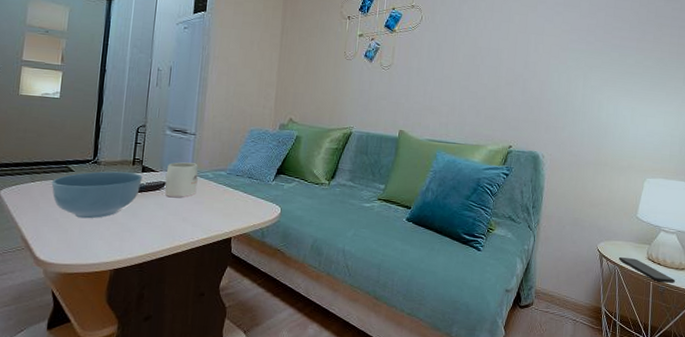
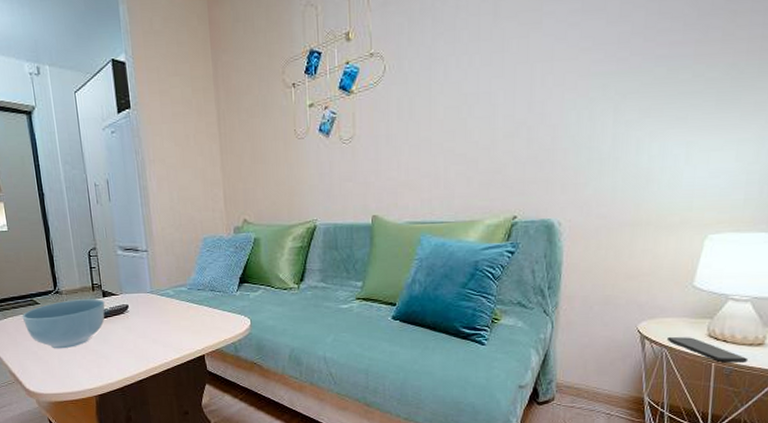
mug: present [164,162,199,198] -> none [126,282,161,320]

